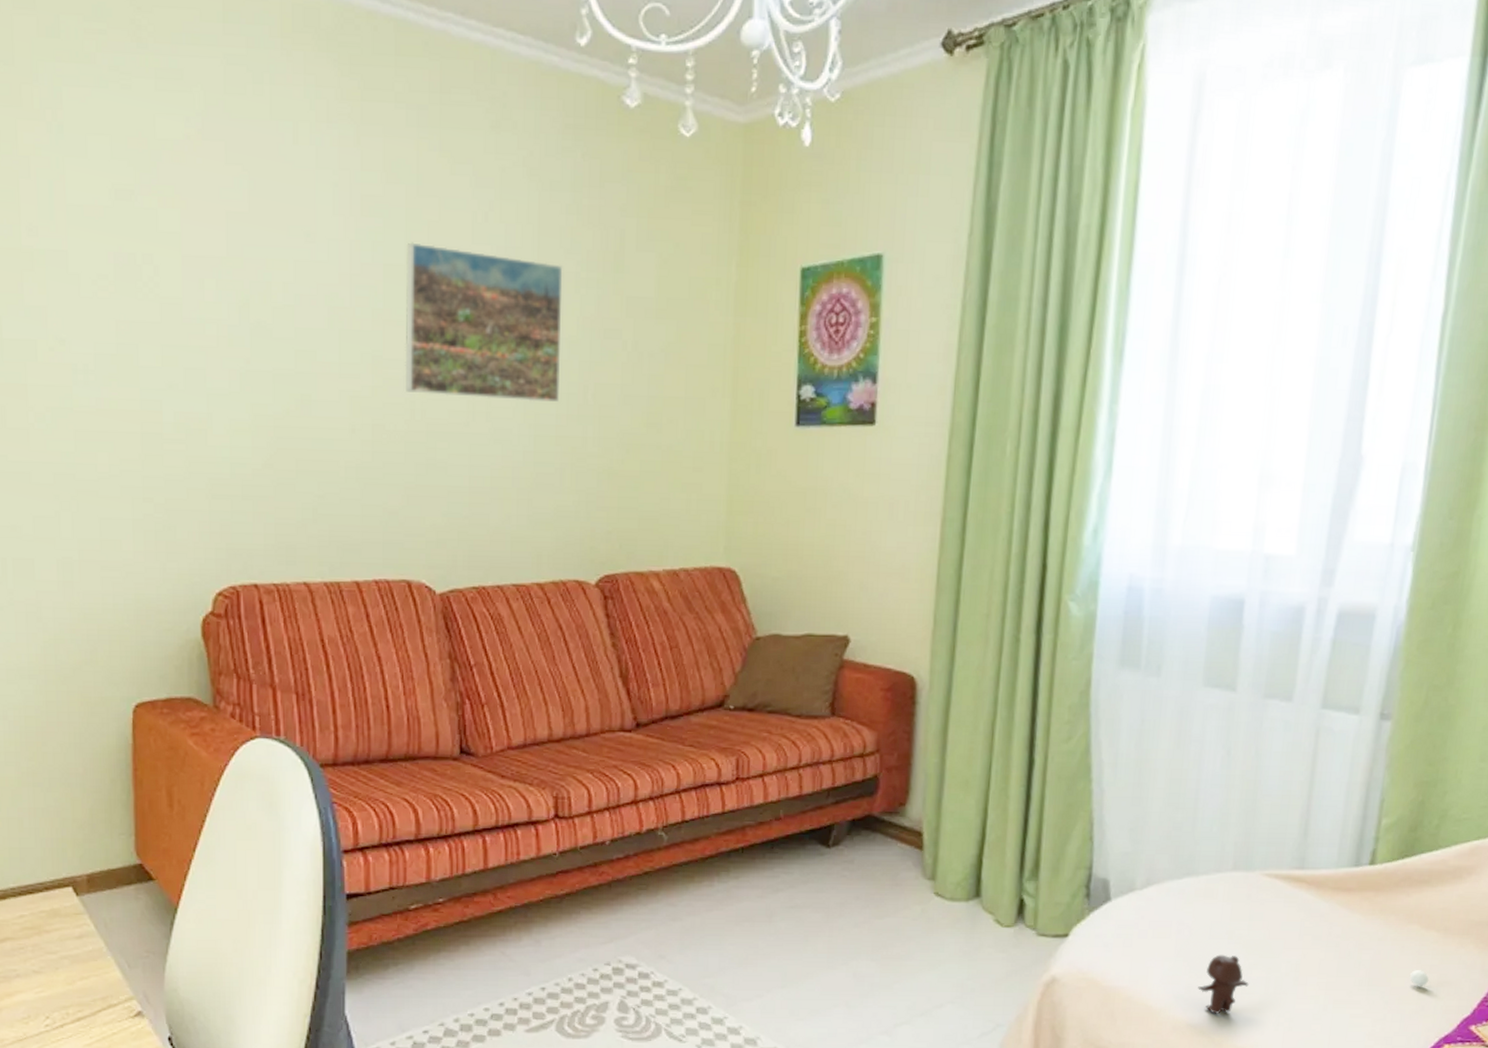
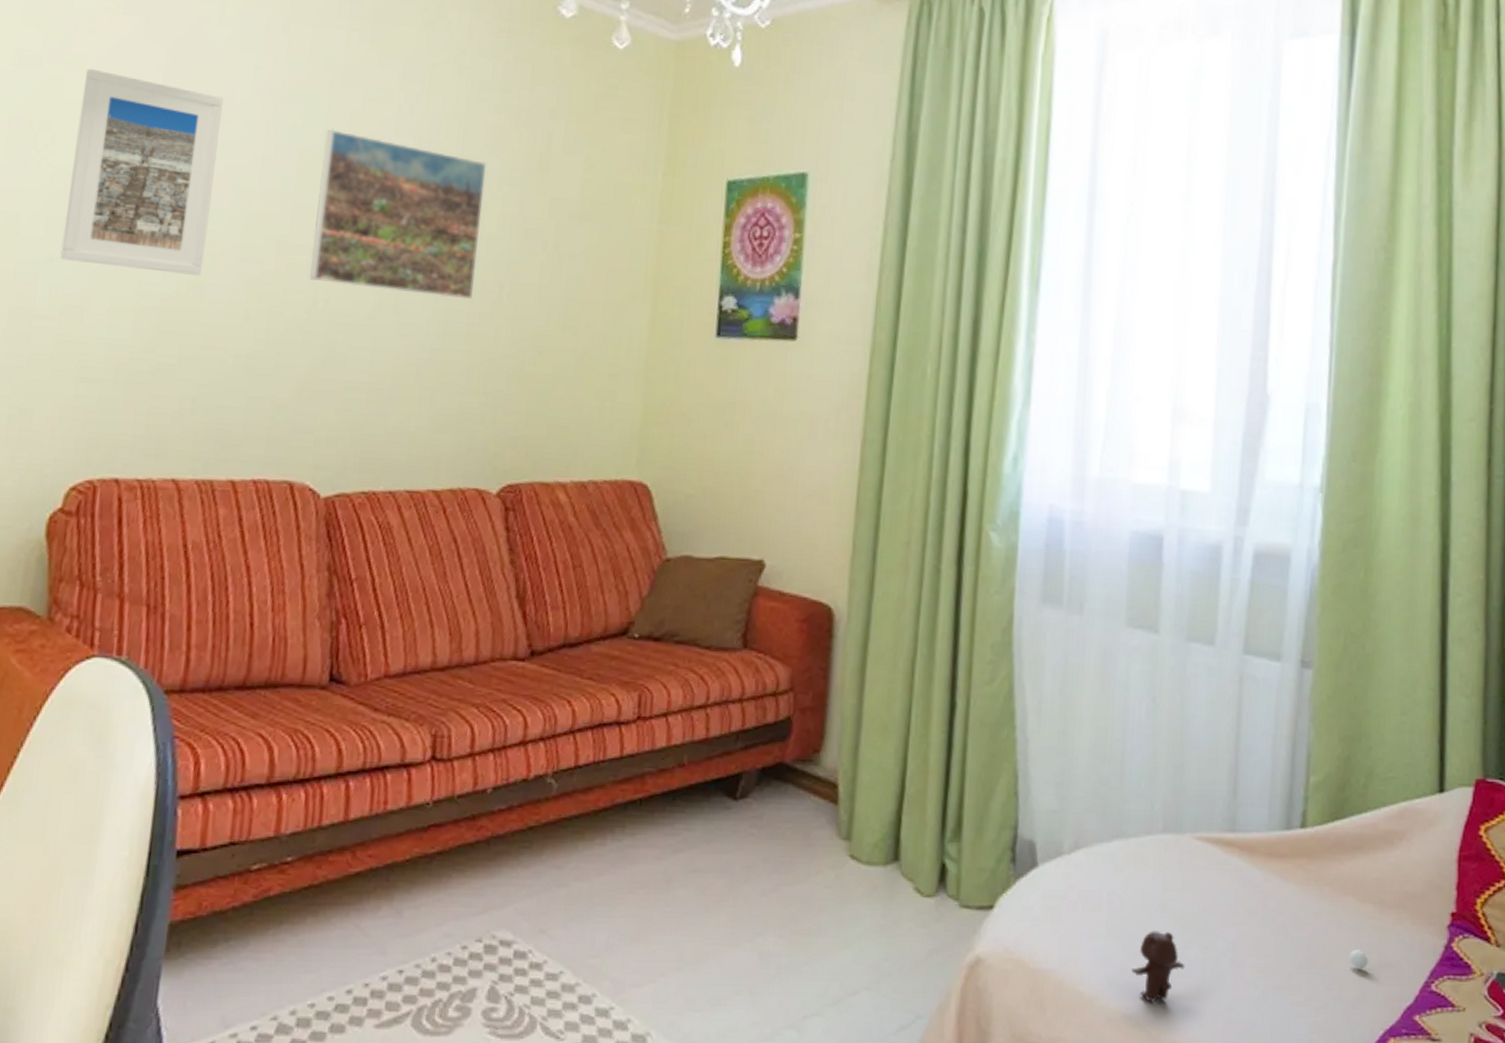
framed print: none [176,197,308,394] -> present [60,68,224,276]

